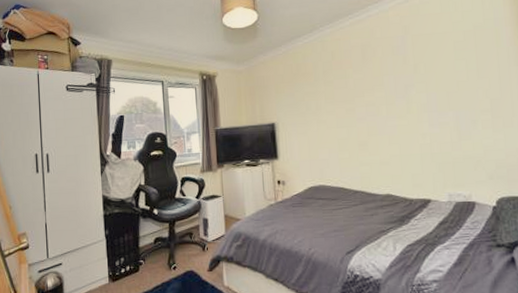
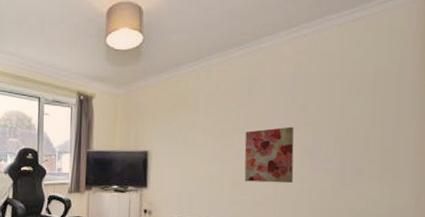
wall art: none [364,86,415,142] -> present [244,126,294,184]

